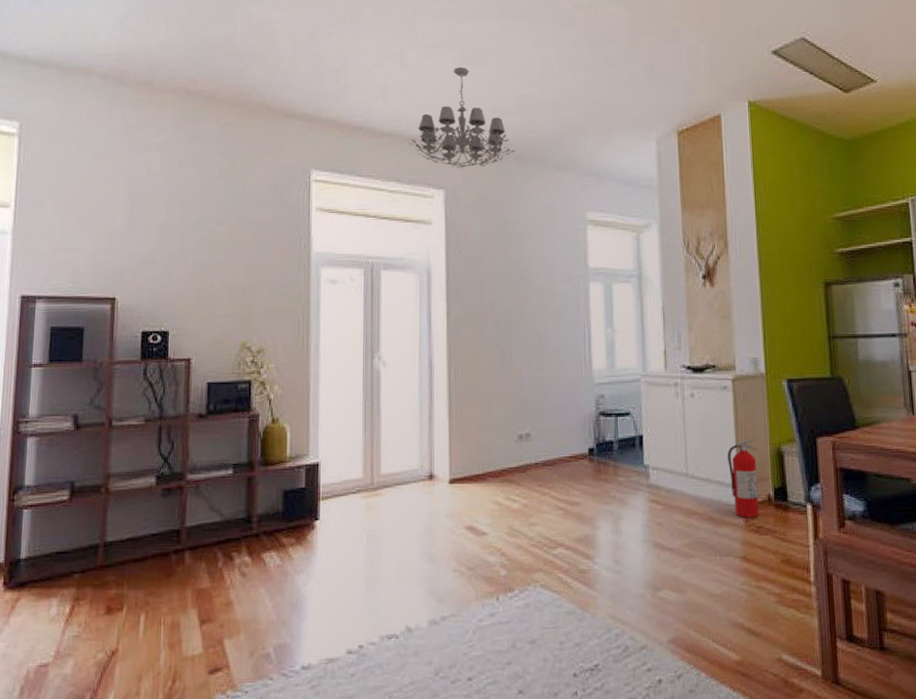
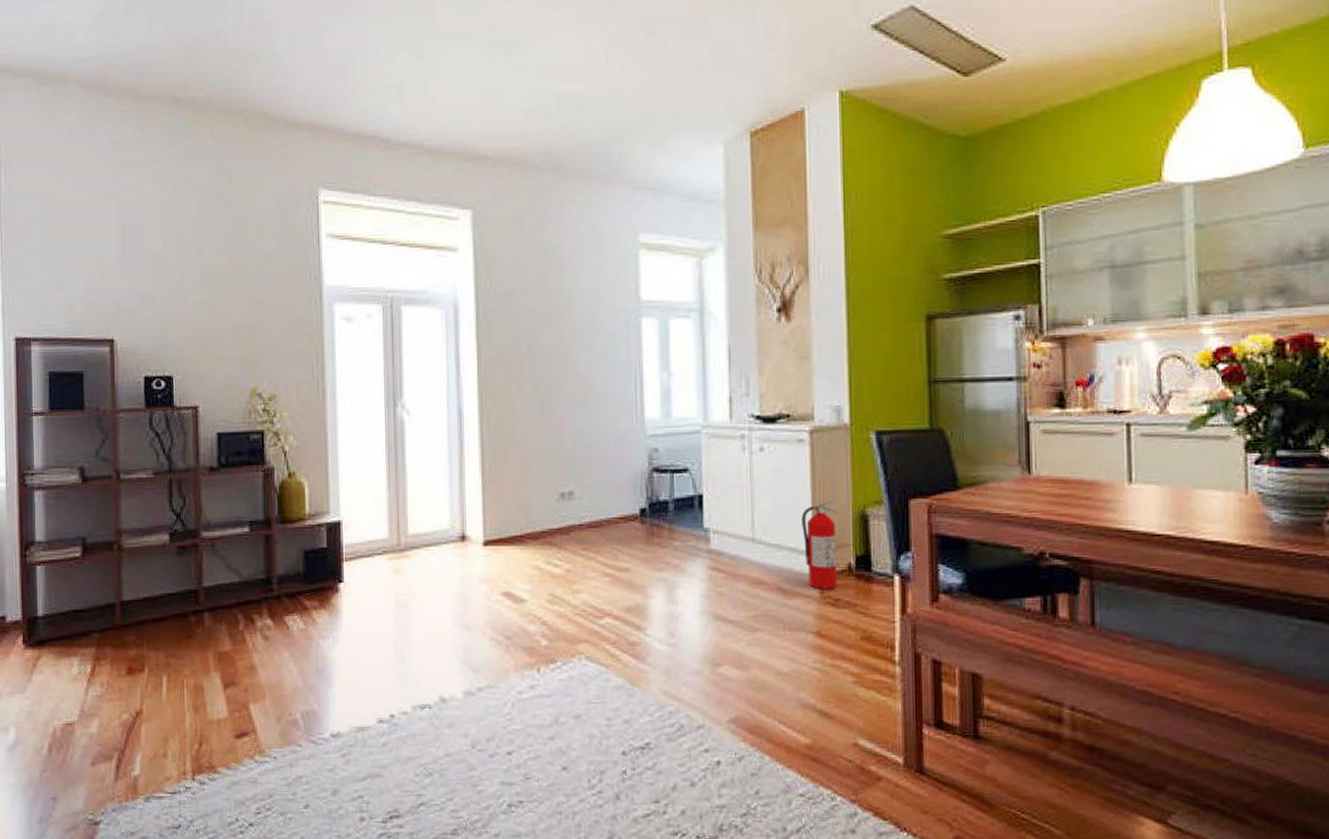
chandelier: present [408,67,515,168] -> none [429,59,554,184]

